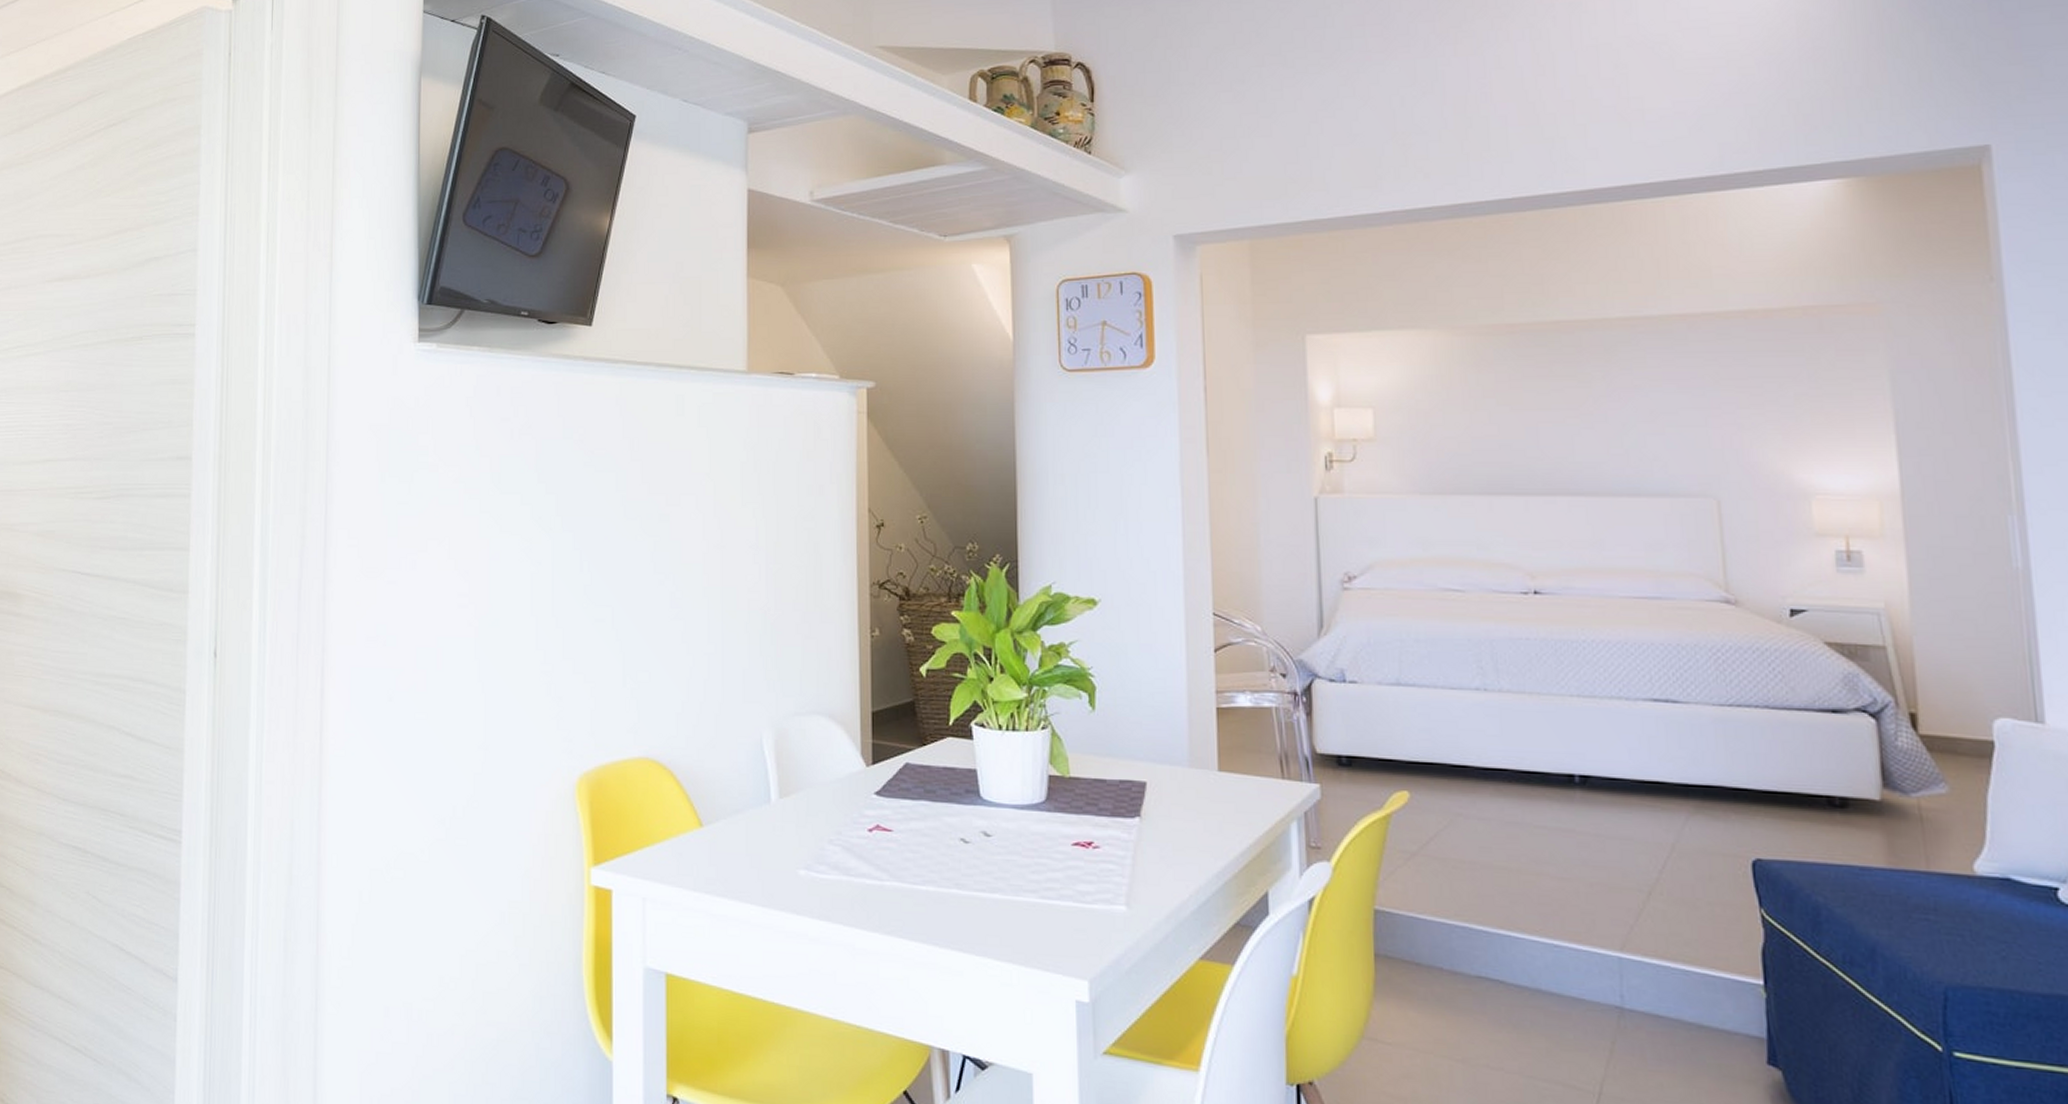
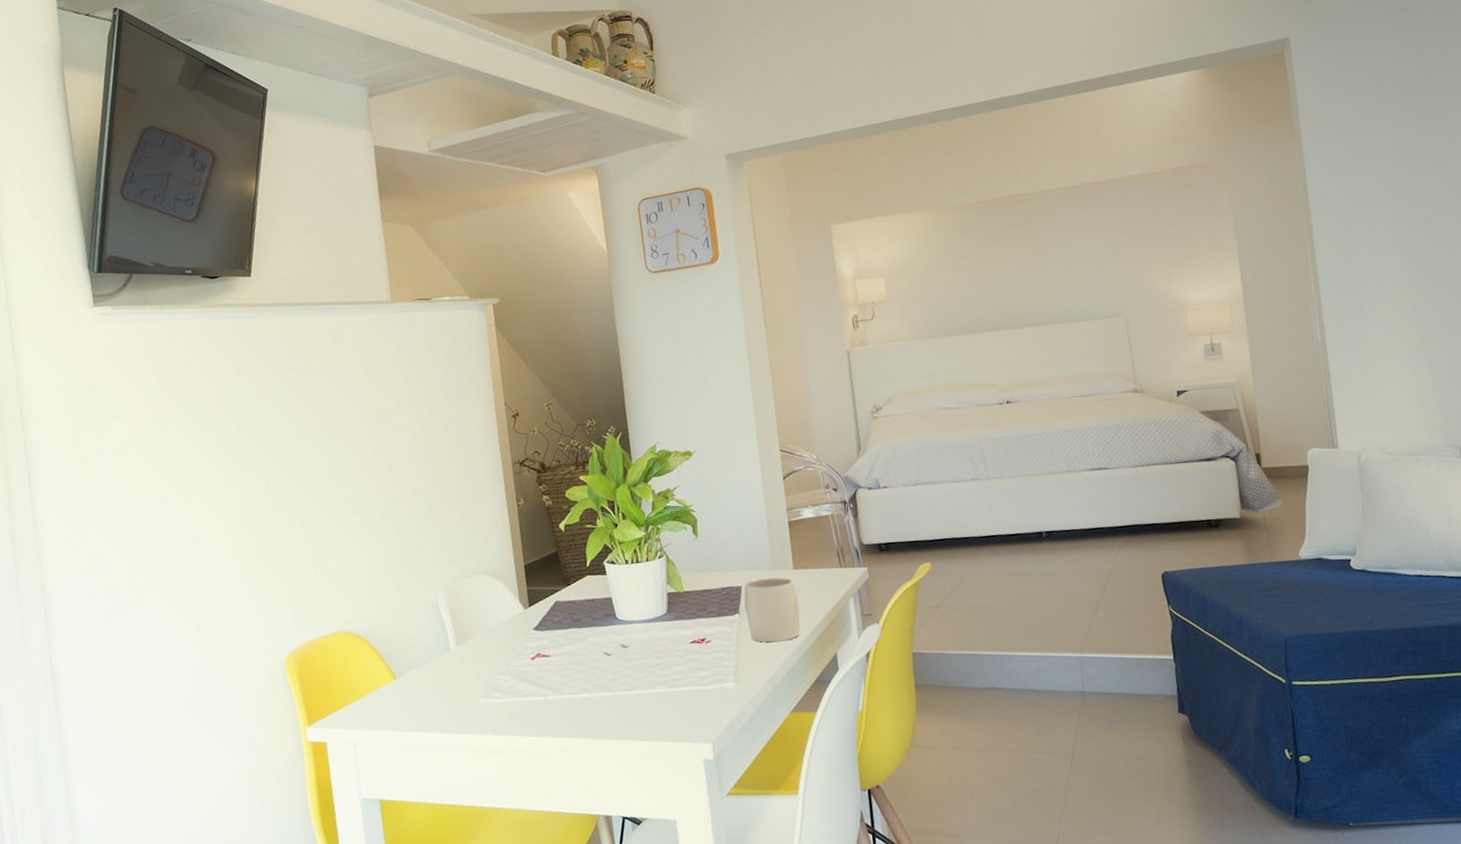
mug: none [1148,776,1222,864] -> present [744,577,801,643]

